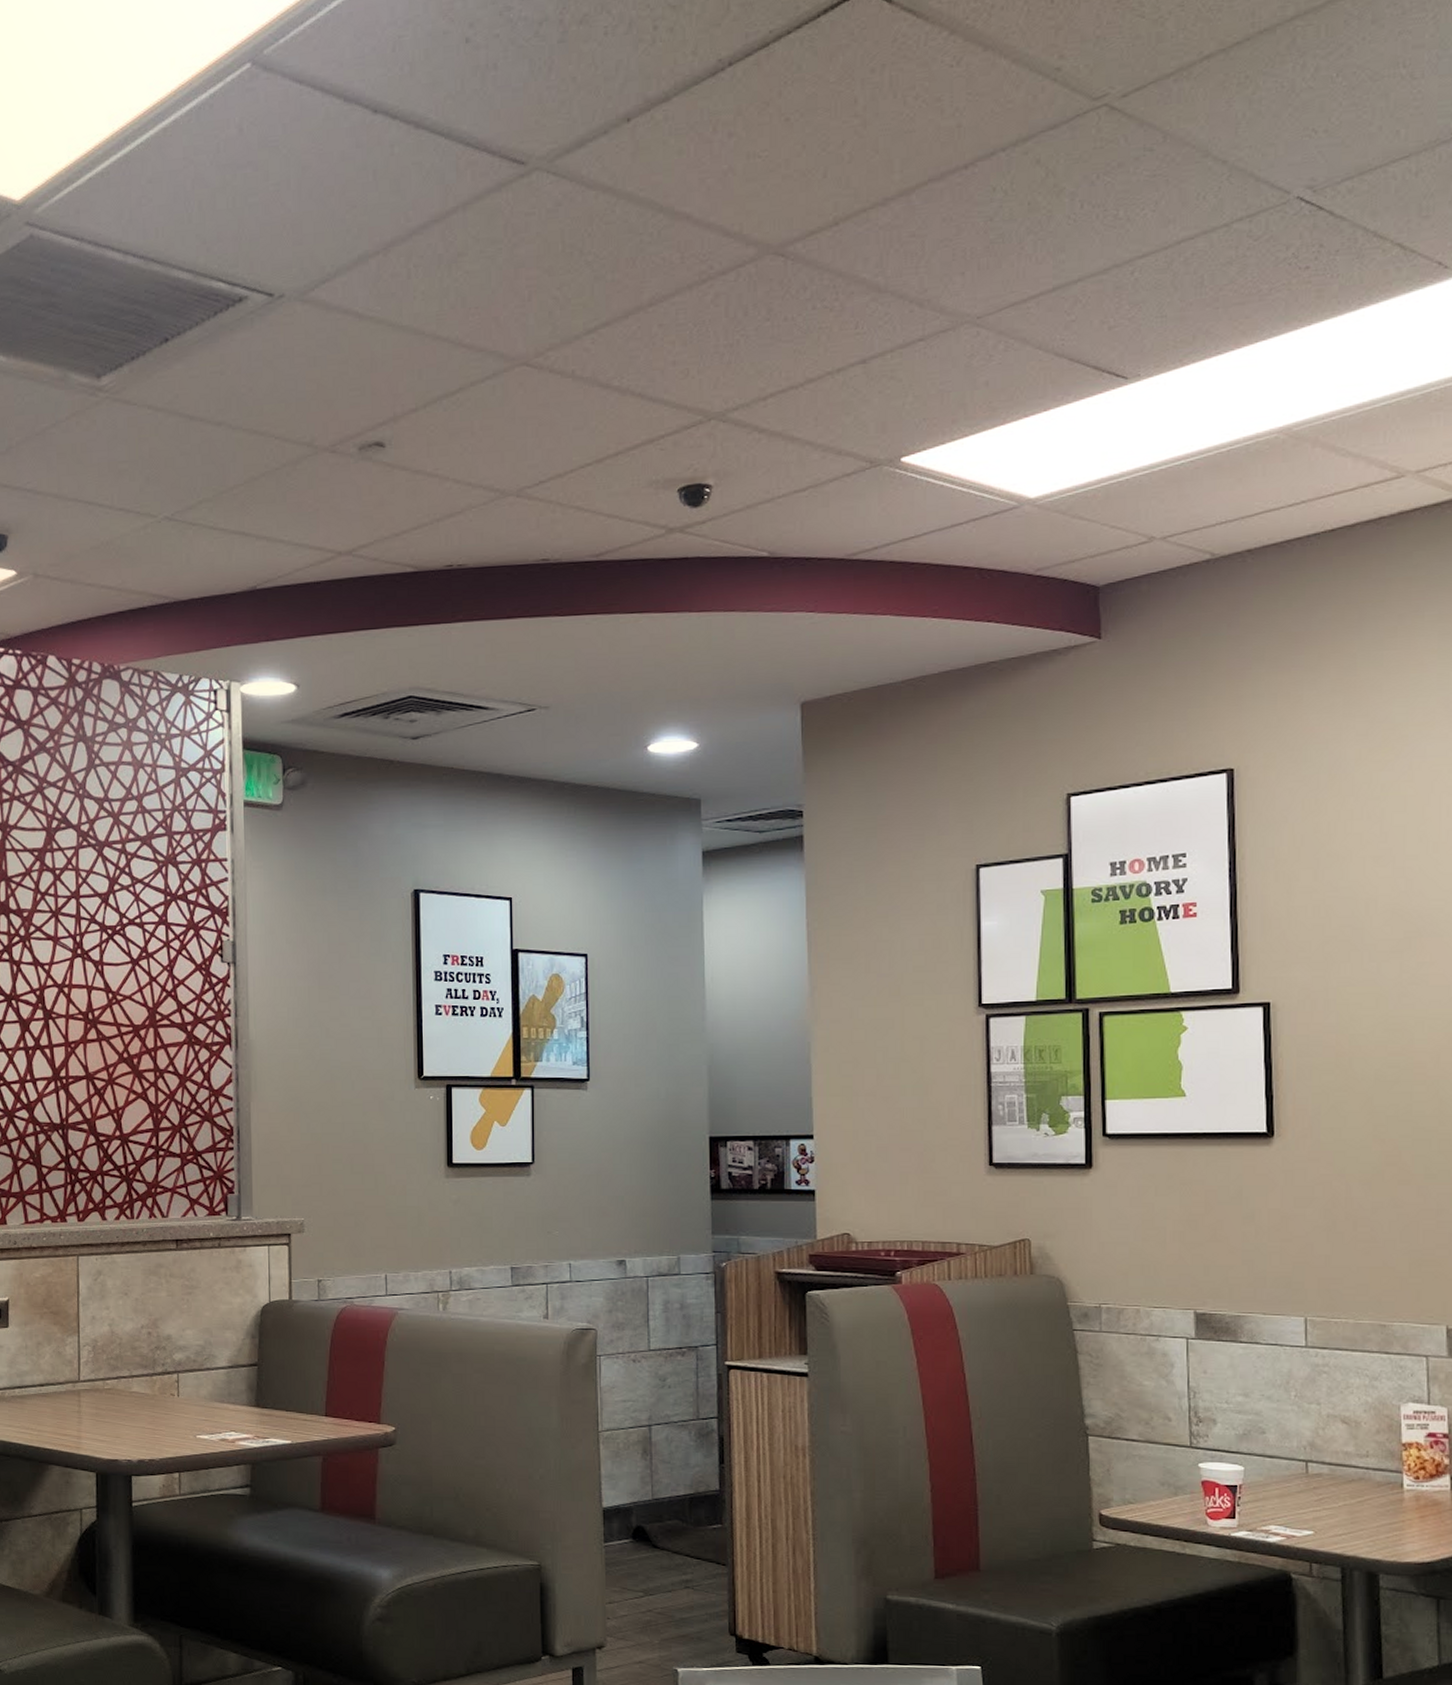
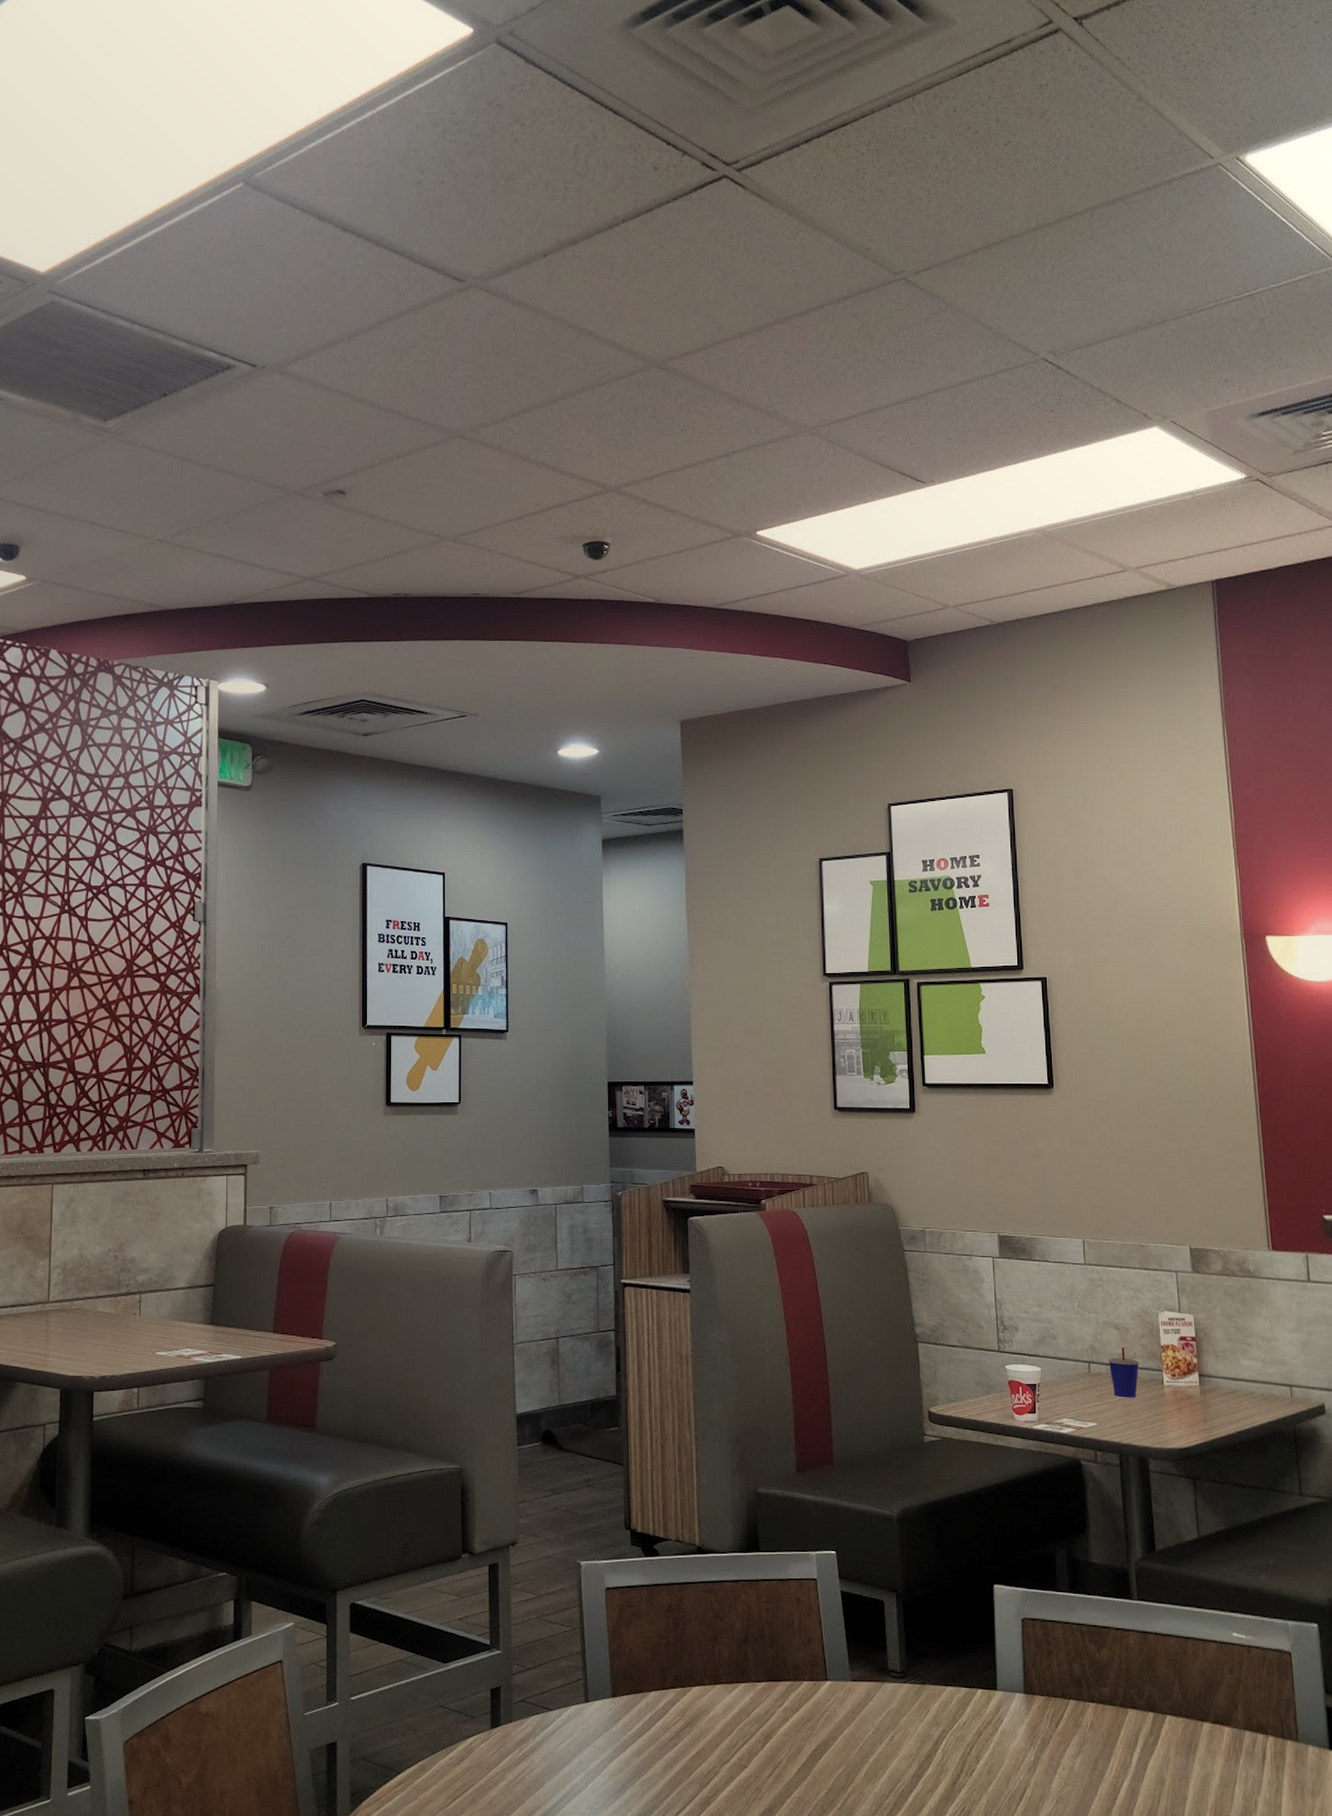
beverage cup: none [1331,1444,1371,1503] -> present [1108,1347,1139,1398]

